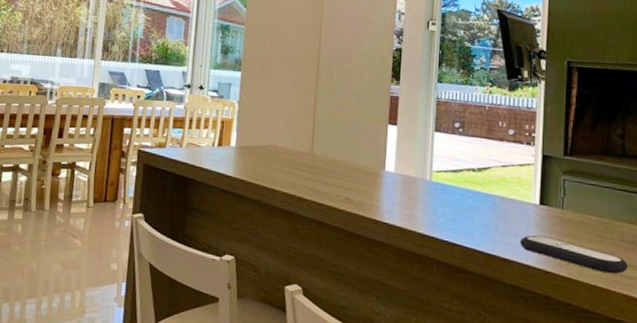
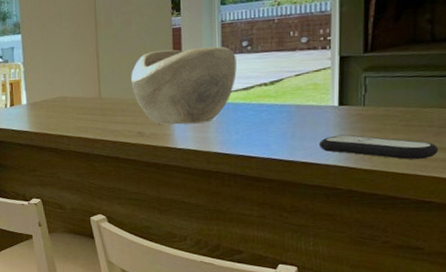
decorative bowl: none [345,115,448,200] -> present [131,46,237,125]

